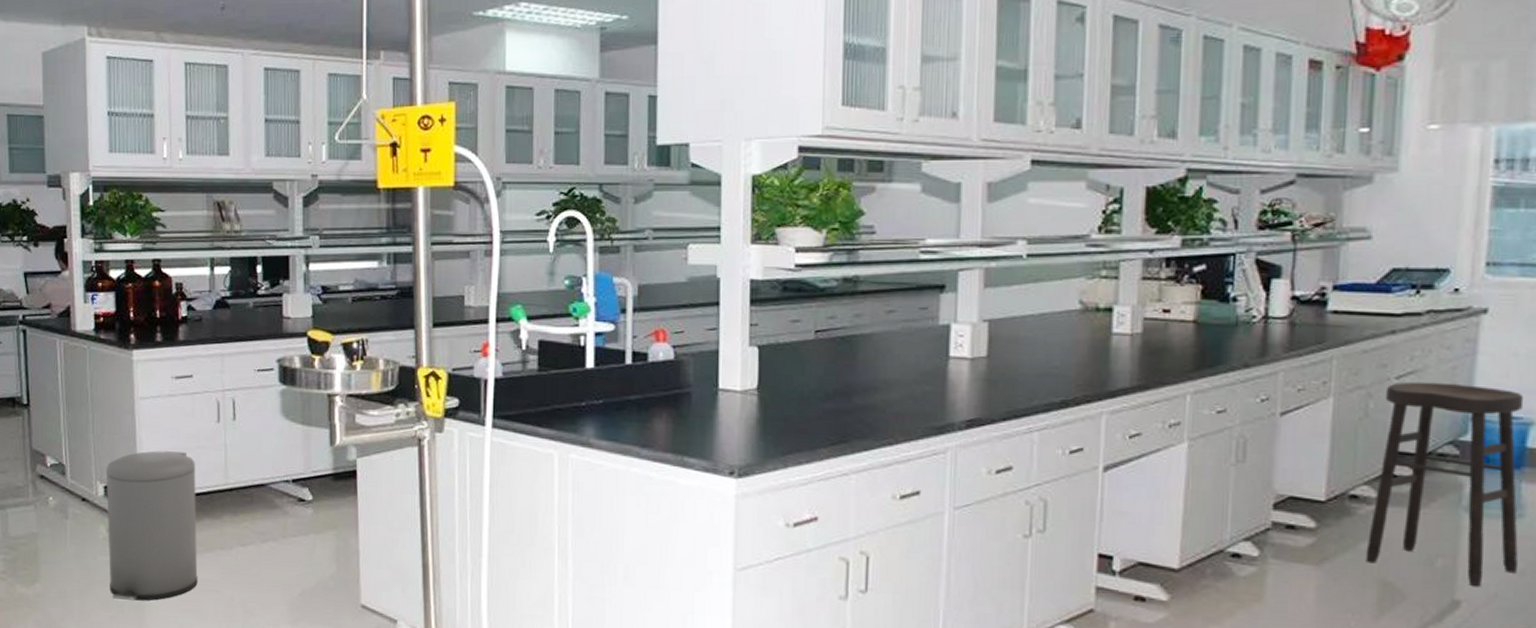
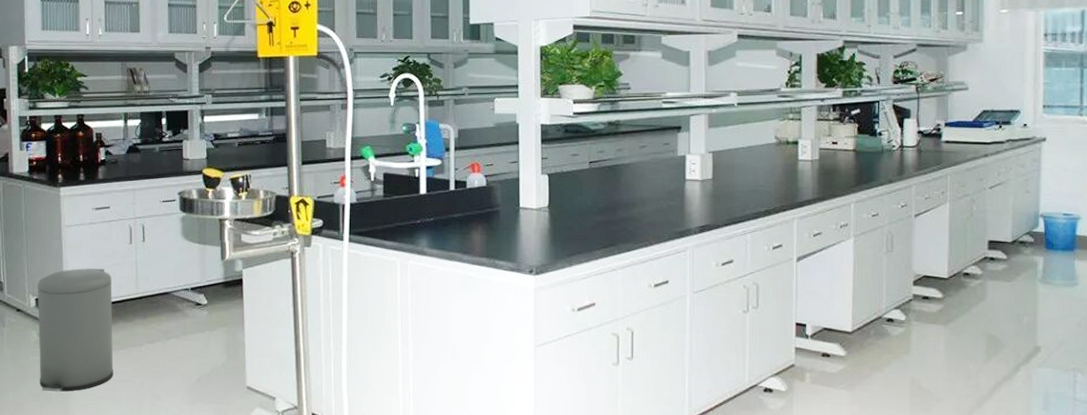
stool: present [1365,381,1524,586] -> none [976,190,1075,336]

